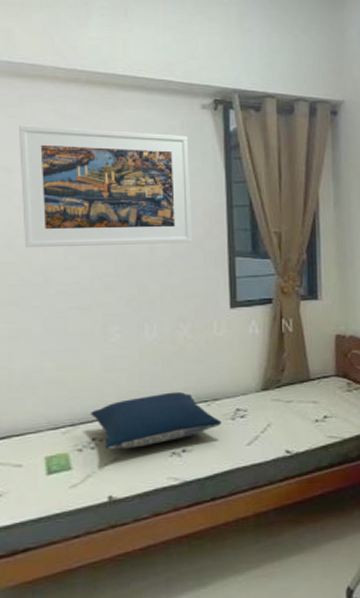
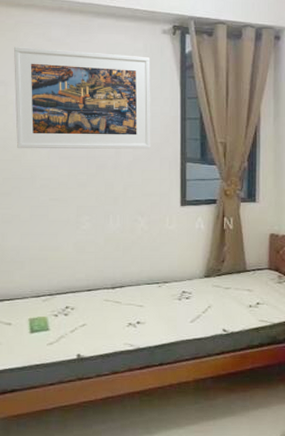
pillow: present [91,391,222,450] -> none [65,273,170,317]

